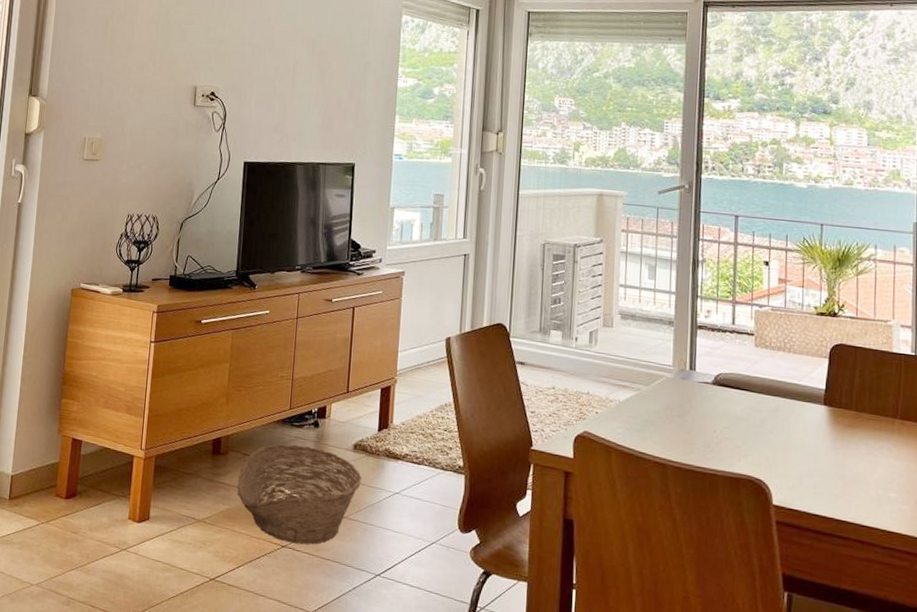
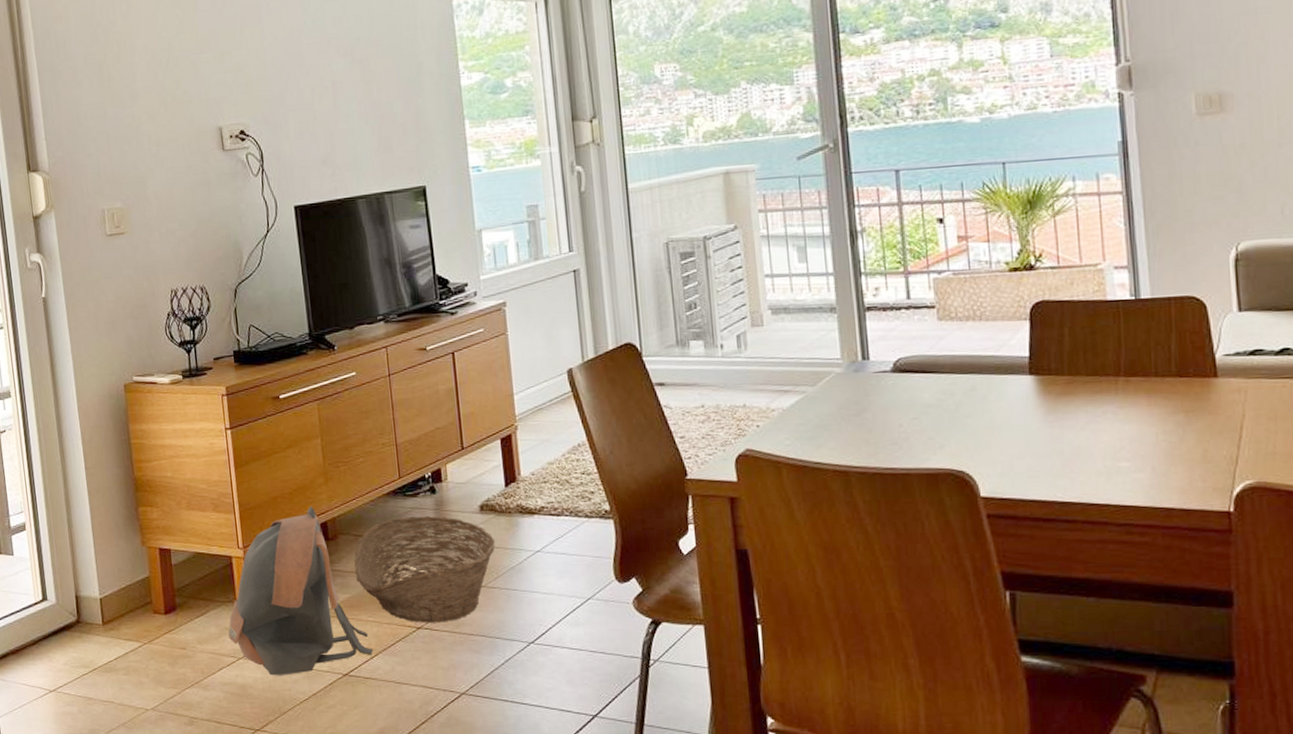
backpack: none [117,422,241,572] -> present [228,507,374,676]

